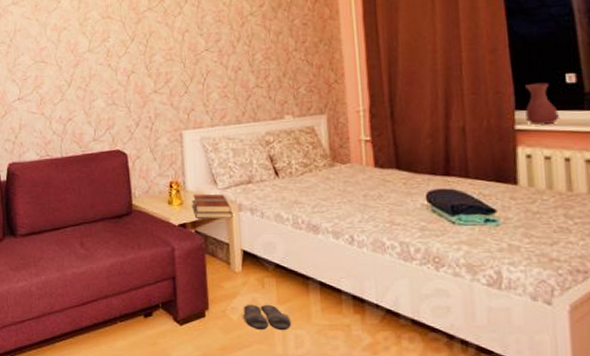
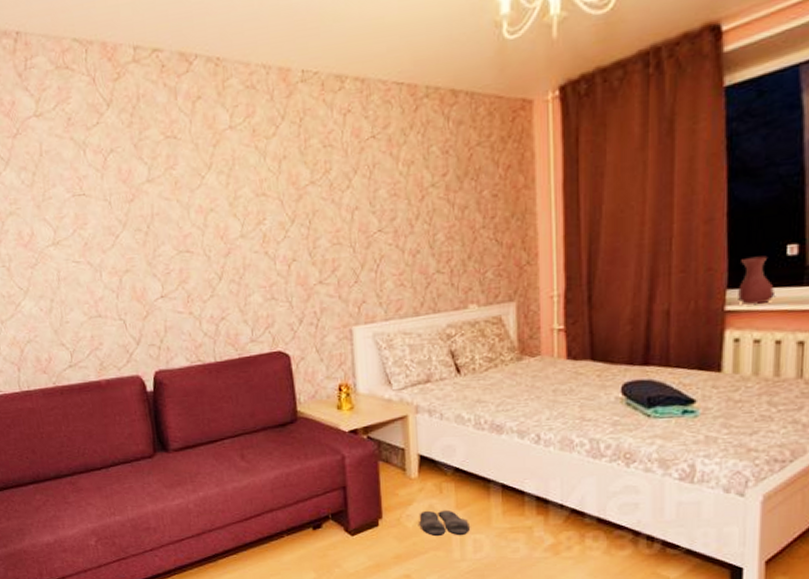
books: present [192,194,233,218] -> none [364,396,409,423]

